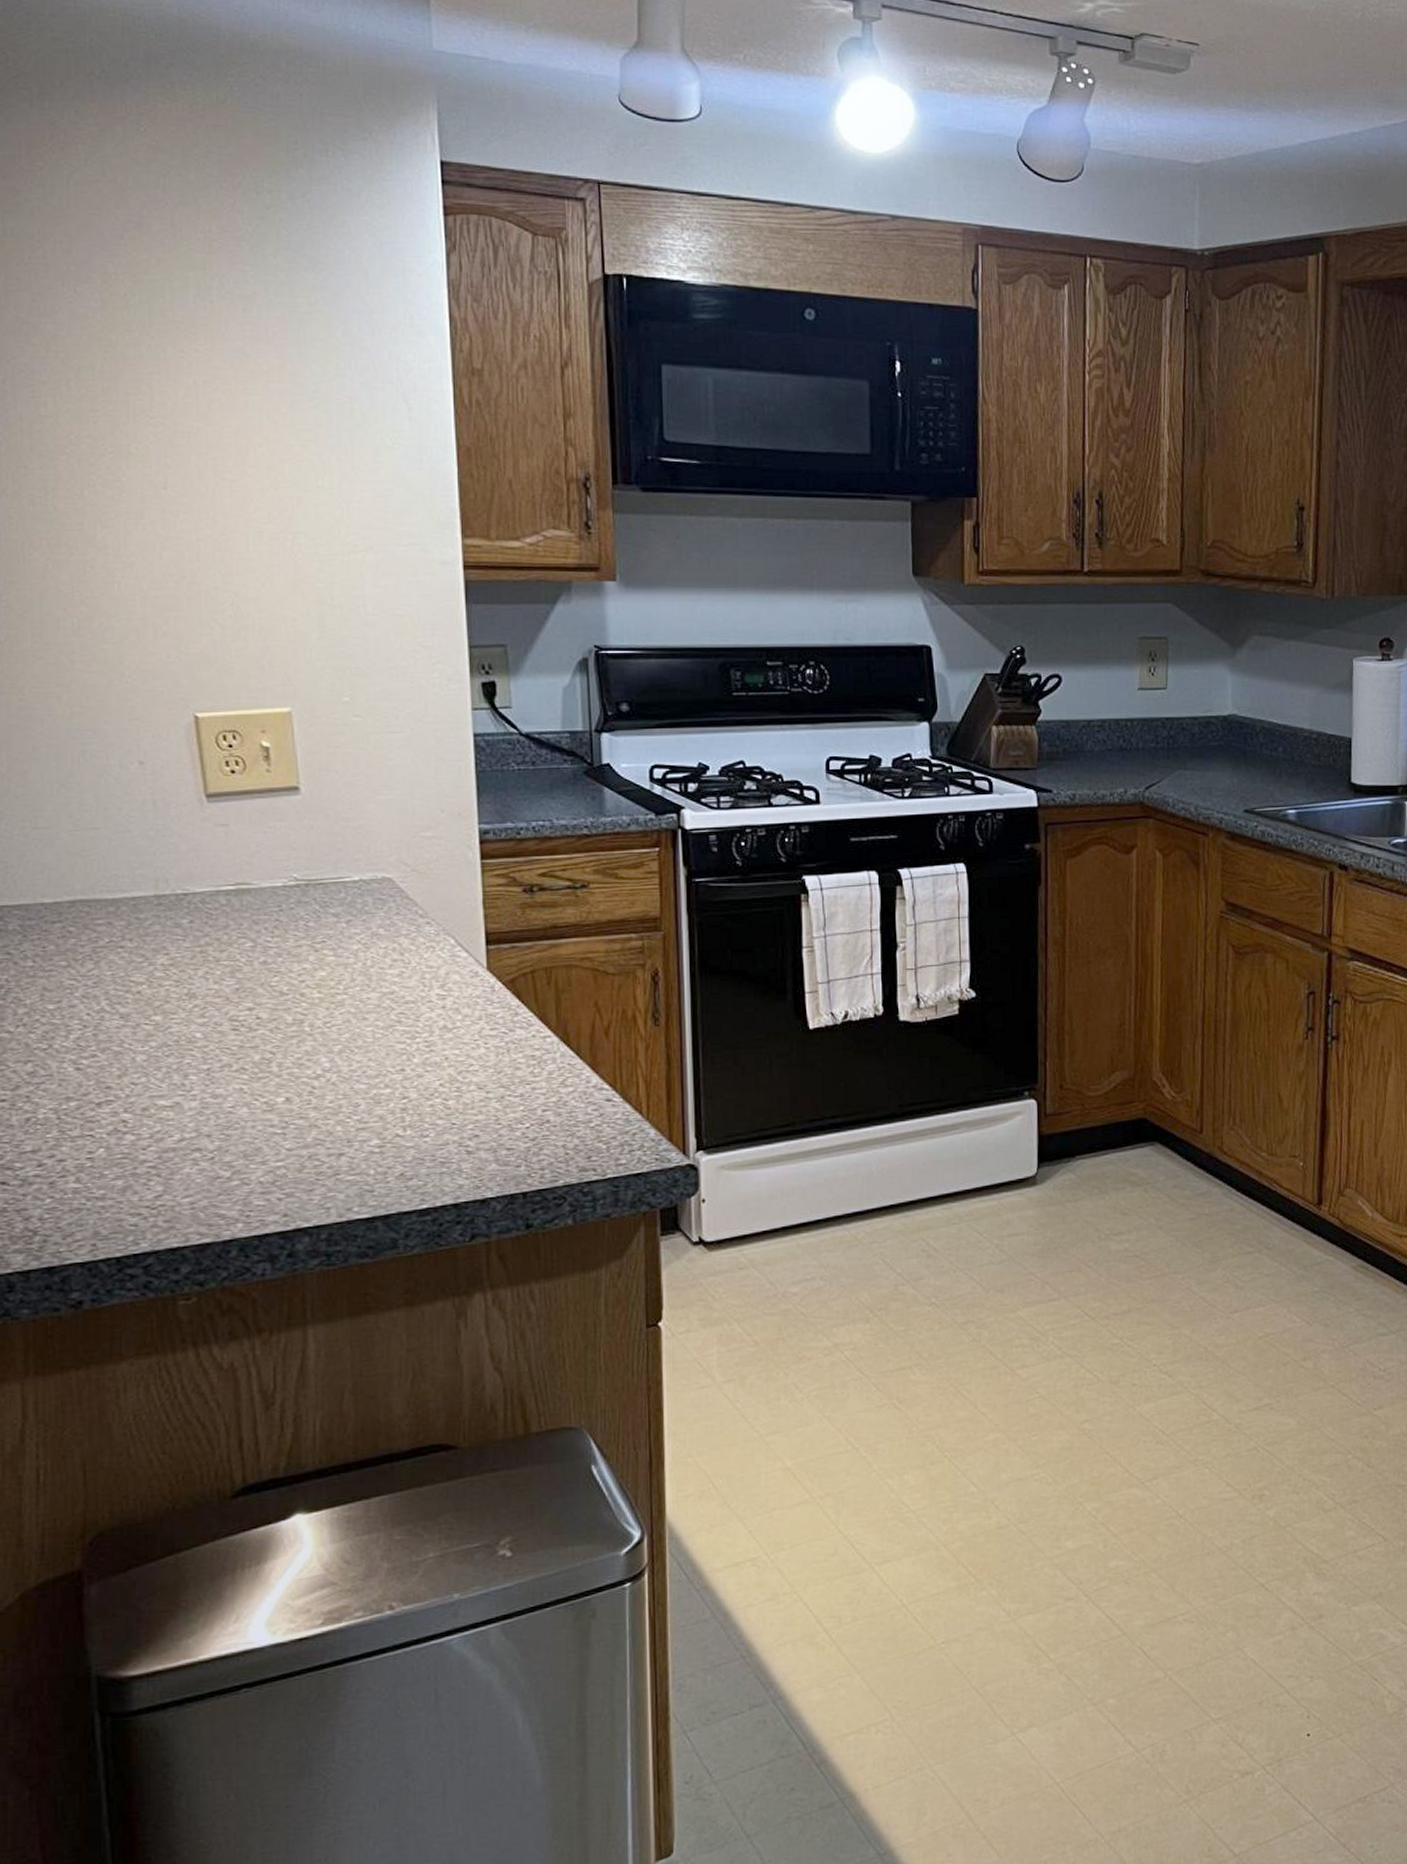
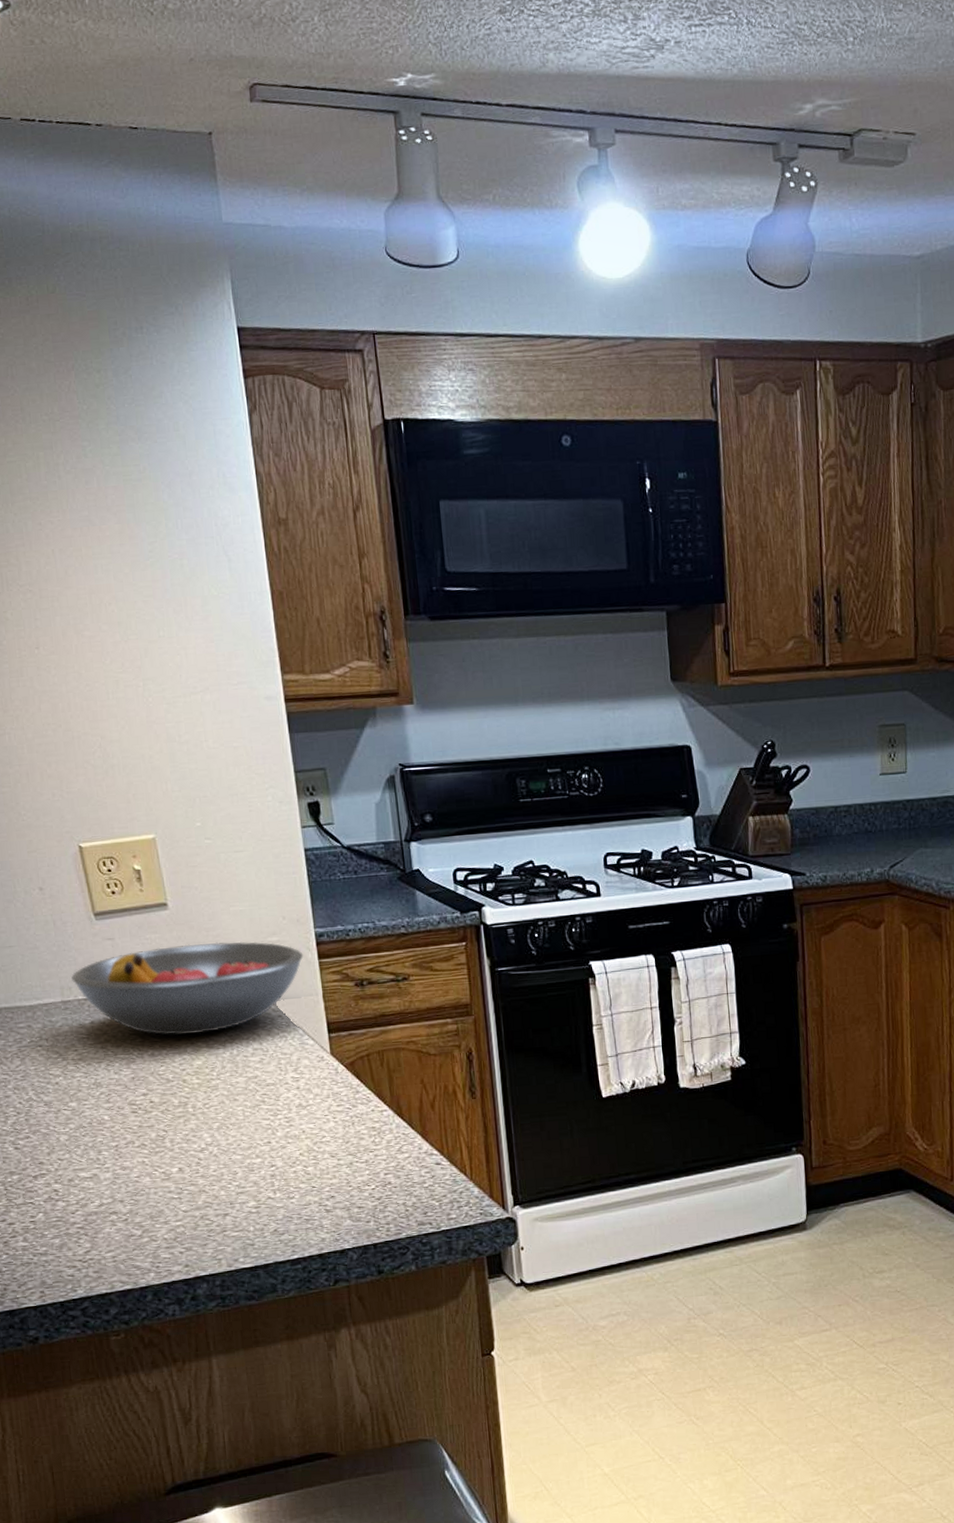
fruit bowl: none [170,834,463,941] -> present [71,941,304,1036]

